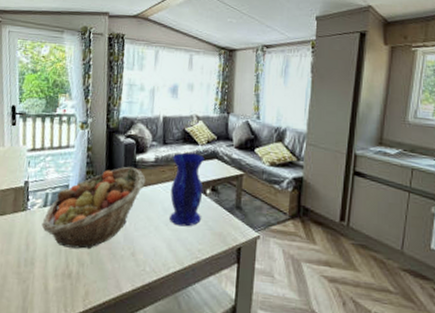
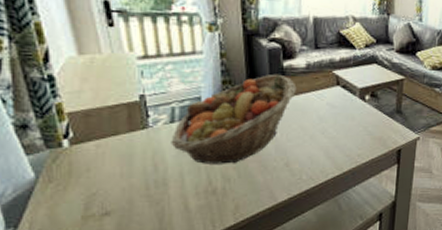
vase: present [170,152,205,227] -> none [326,57,363,134]

